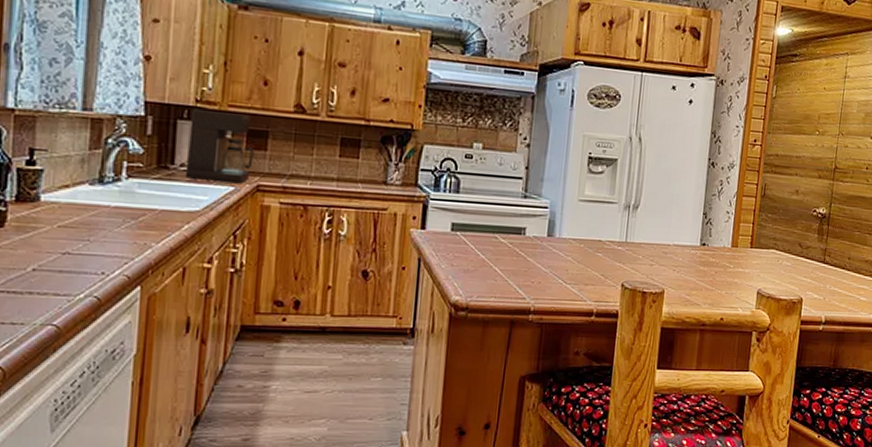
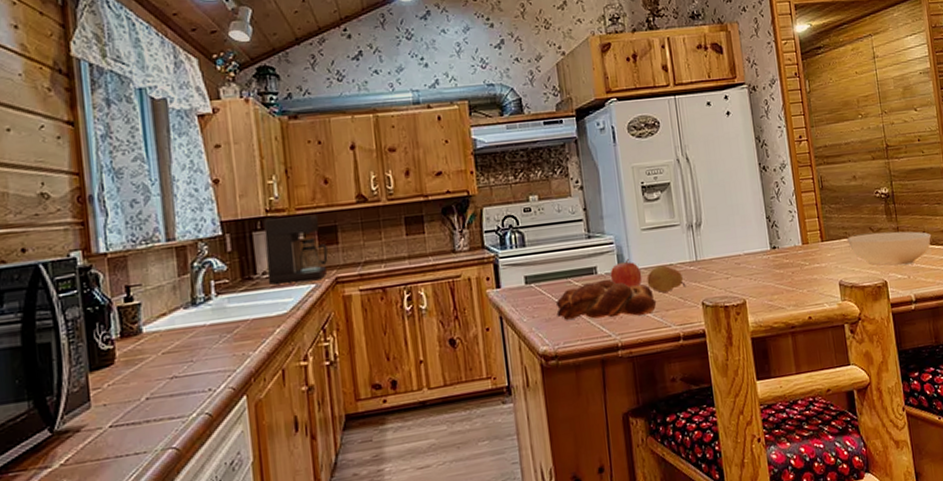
bread loaf: none [476,241,578,285] -> present [555,279,657,320]
fruit: none [537,226,570,256] -> present [610,259,643,288]
fruit: none [572,239,610,267] -> present [646,265,686,293]
bowl: none [774,248,856,287] -> present [846,231,932,266]

